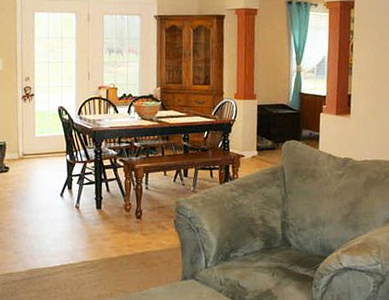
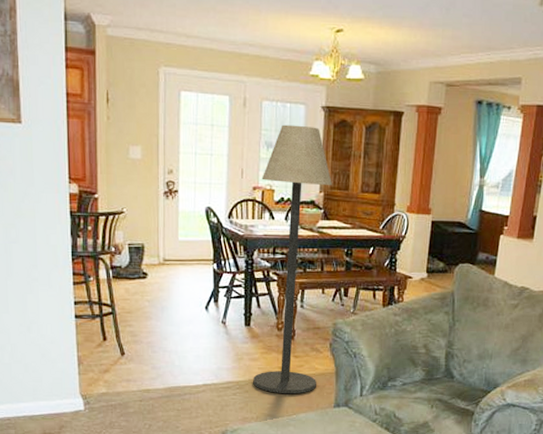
floor lamp: none [105,32,167,271] -> present [253,124,332,394]

